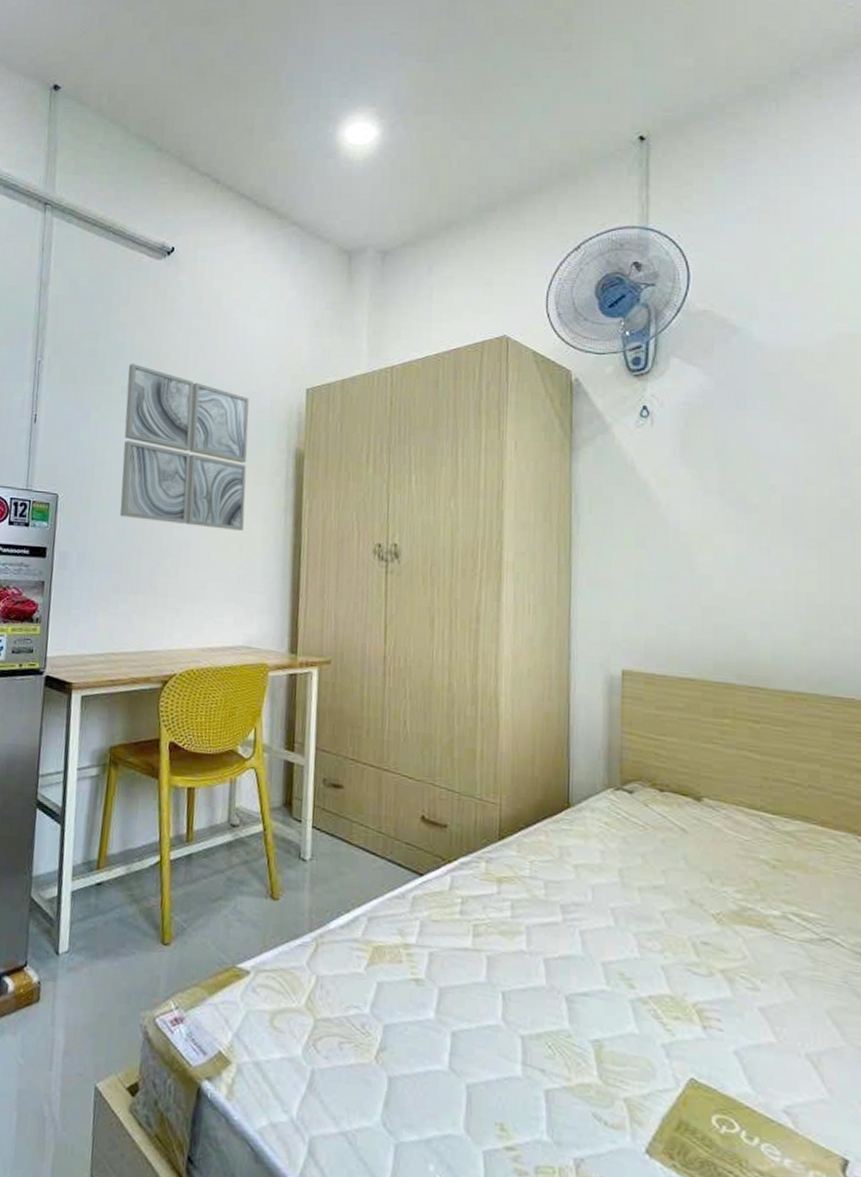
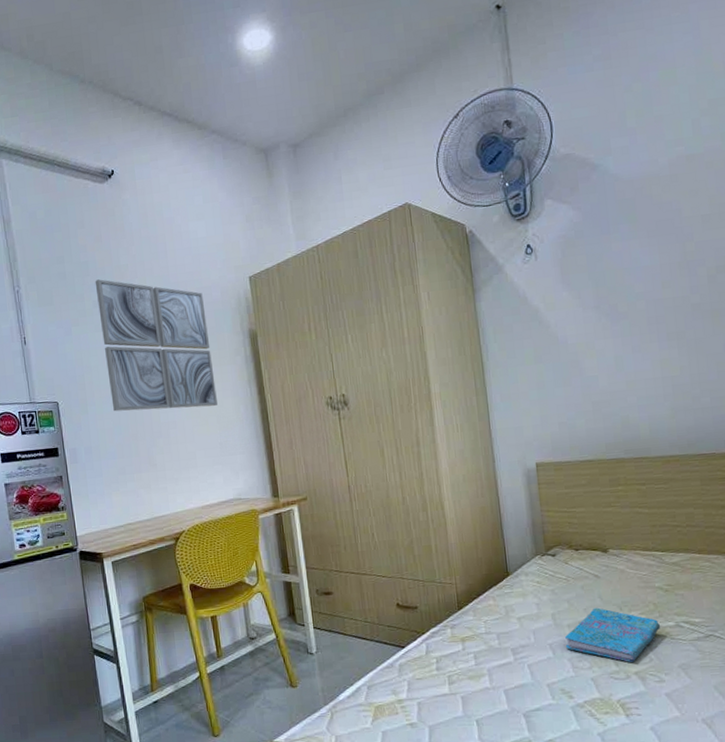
cover: none [633,871,760,955] -> present [565,607,660,662]

